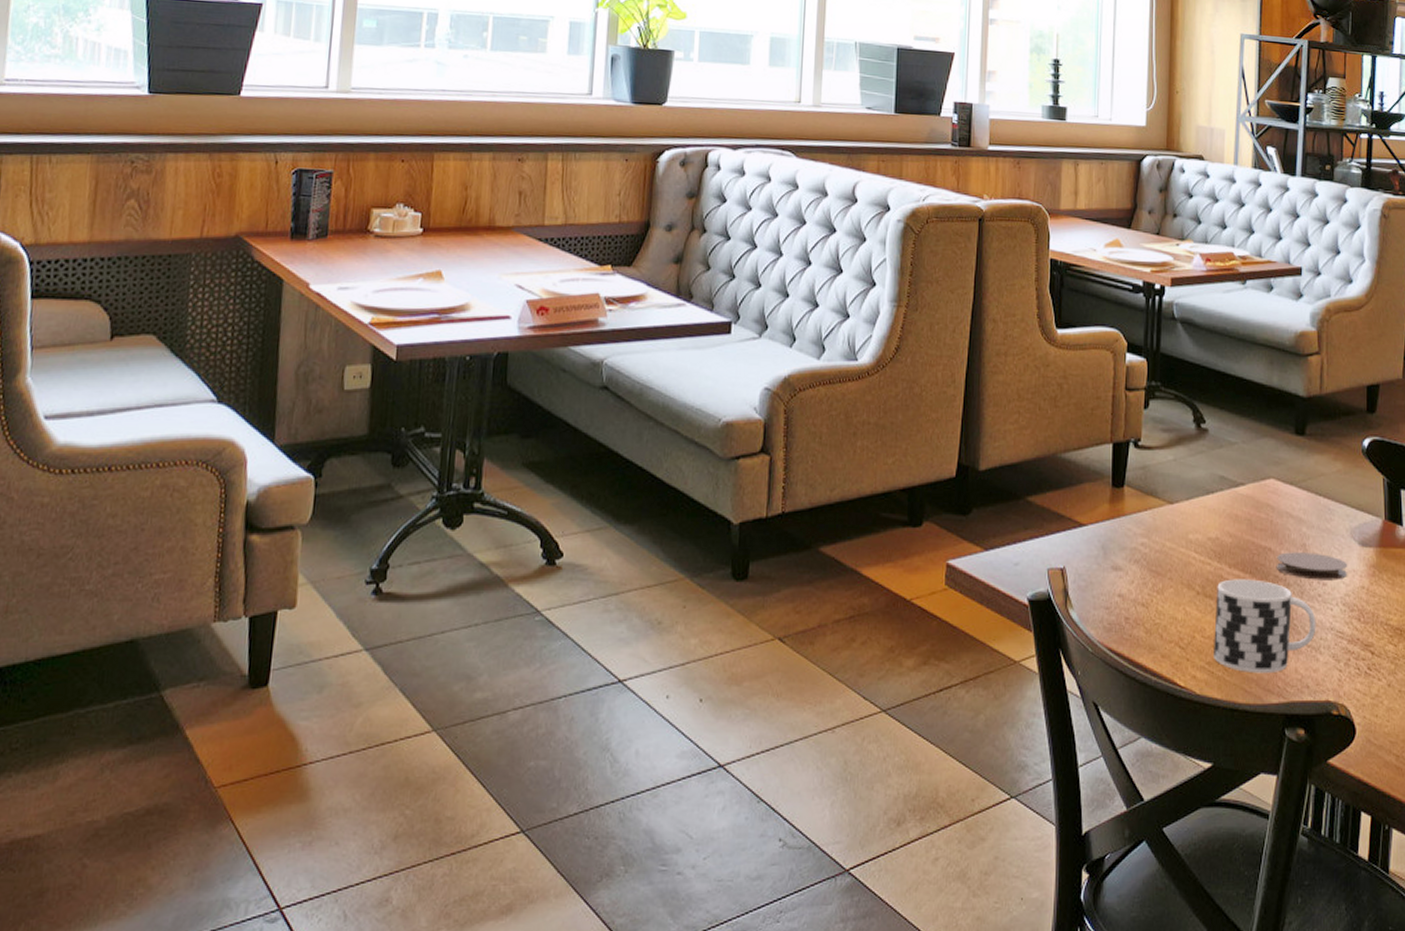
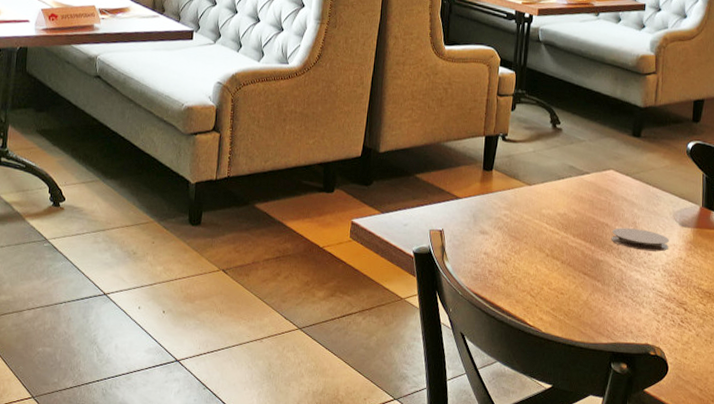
cup: present [1214,579,1316,674] -> none [557,246,641,320]

